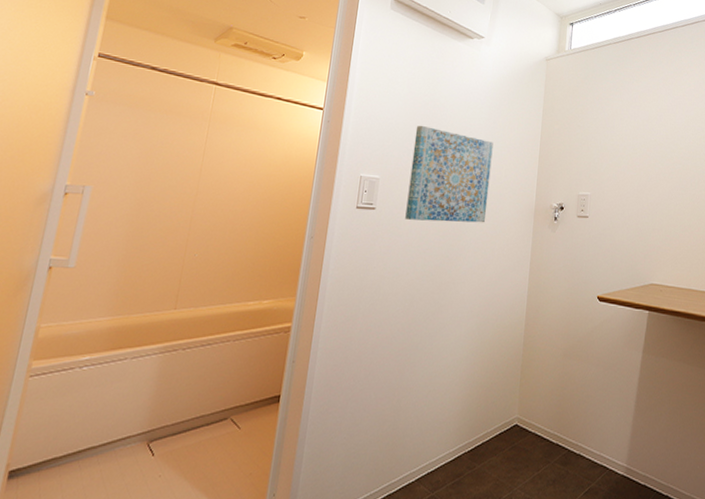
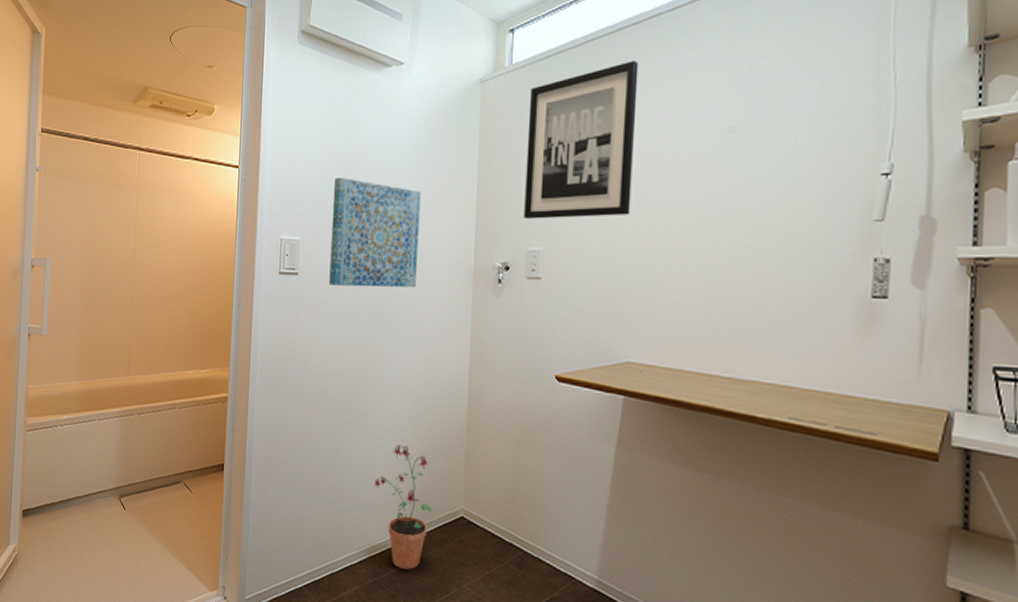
potted plant: none [436,363,489,481] -> present [374,444,432,570]
wall art: none [576,57,662,171] -> present [524,60,639,219]

